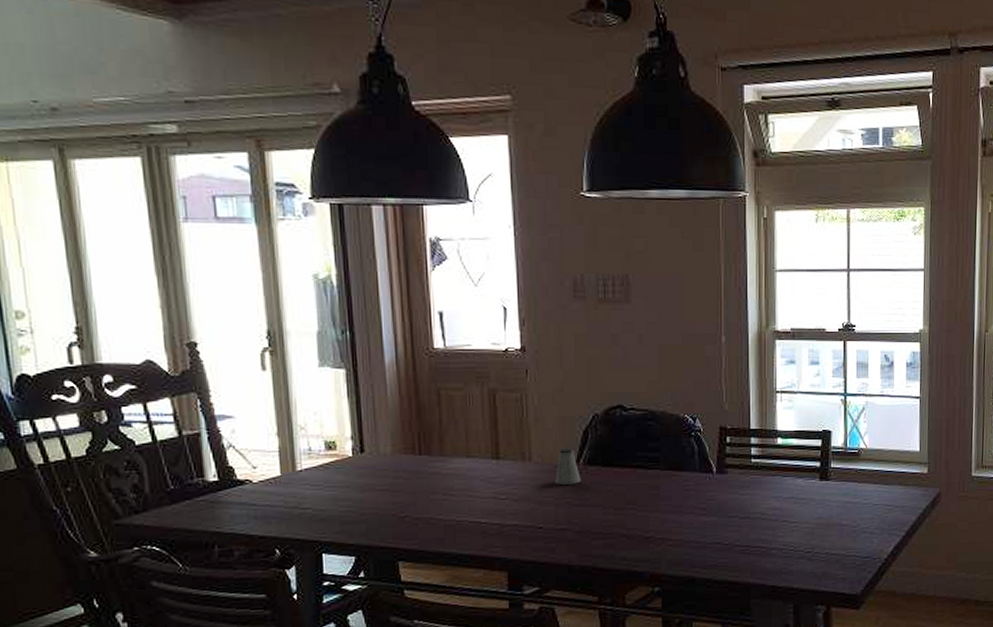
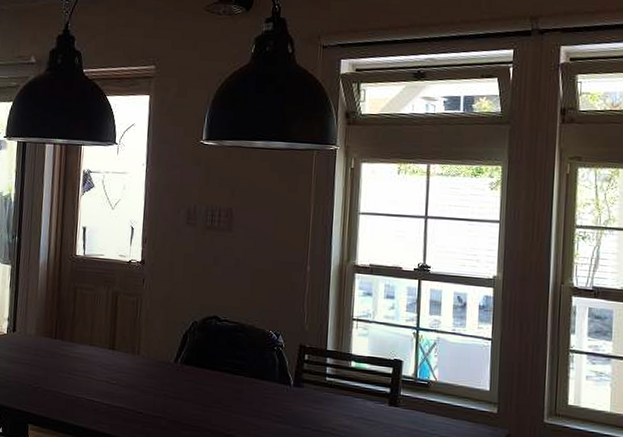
saltshaker: present [555,448,581,486] -> none [156,347,178,380]

